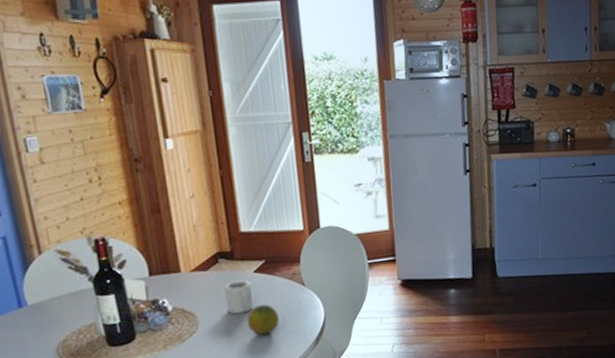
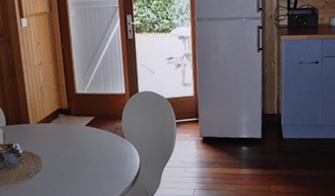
cup: present [224,280,253,315] -> none [62,132,84,159]
fruit: present [247,304,279,336] -> none [79,152,104,176]

